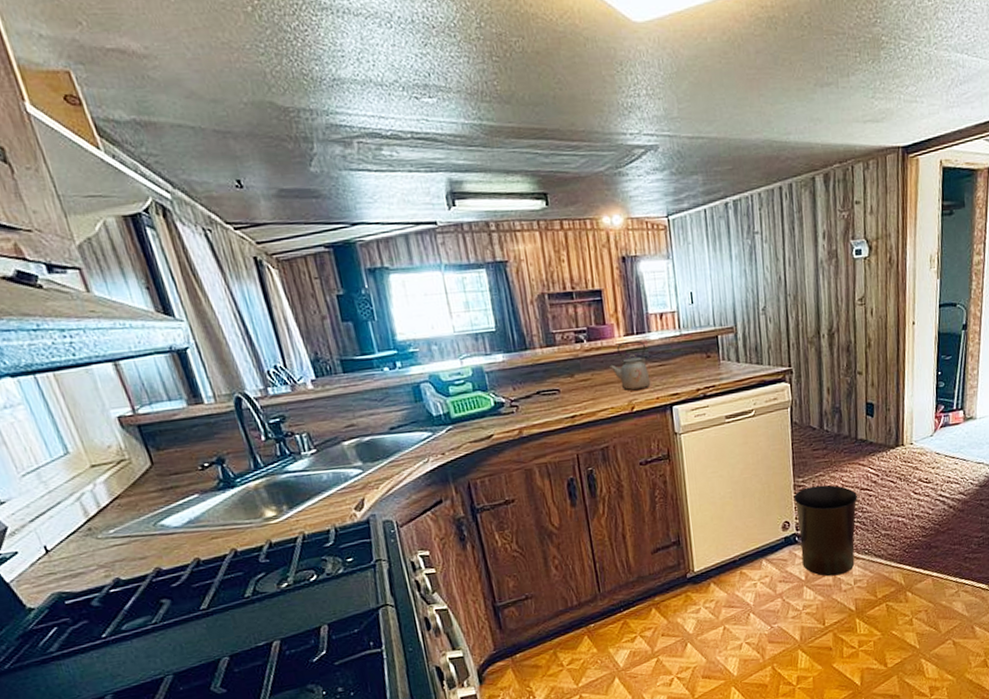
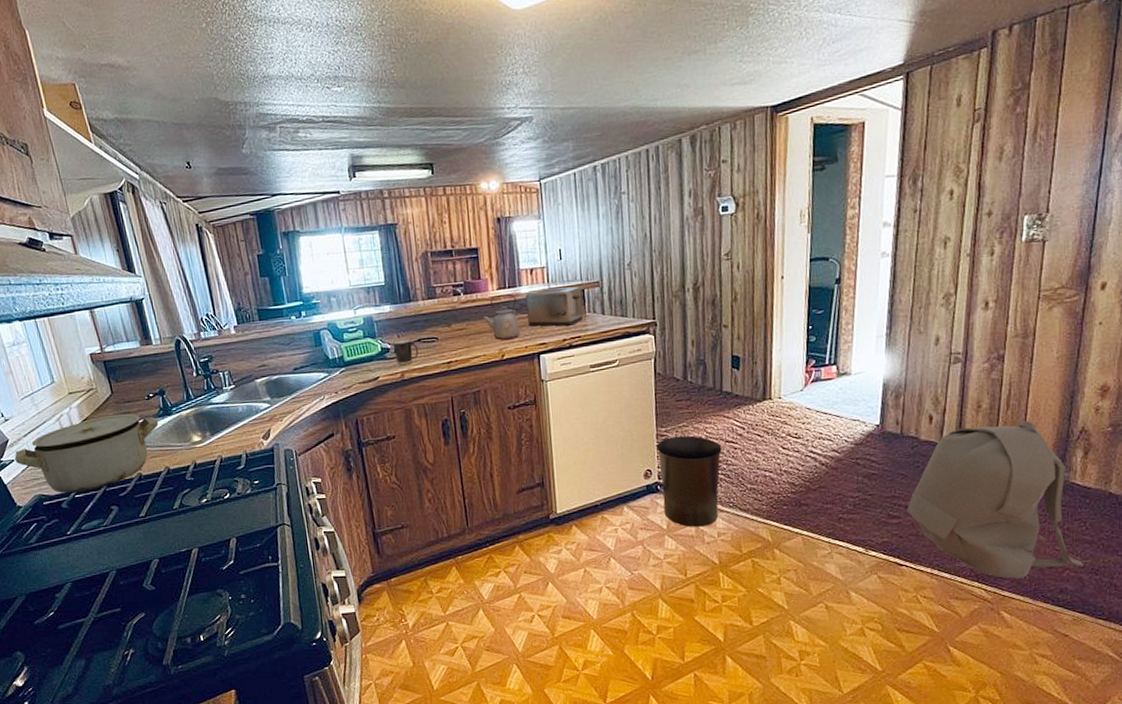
cooking pot: none [18,487,219,589] -> present [14,413,159,494]
mug: none [507,391,539,420] -> present [392,339,419,365]
toaster: none [654,332,718,376] -> present [525,286,584,327]

